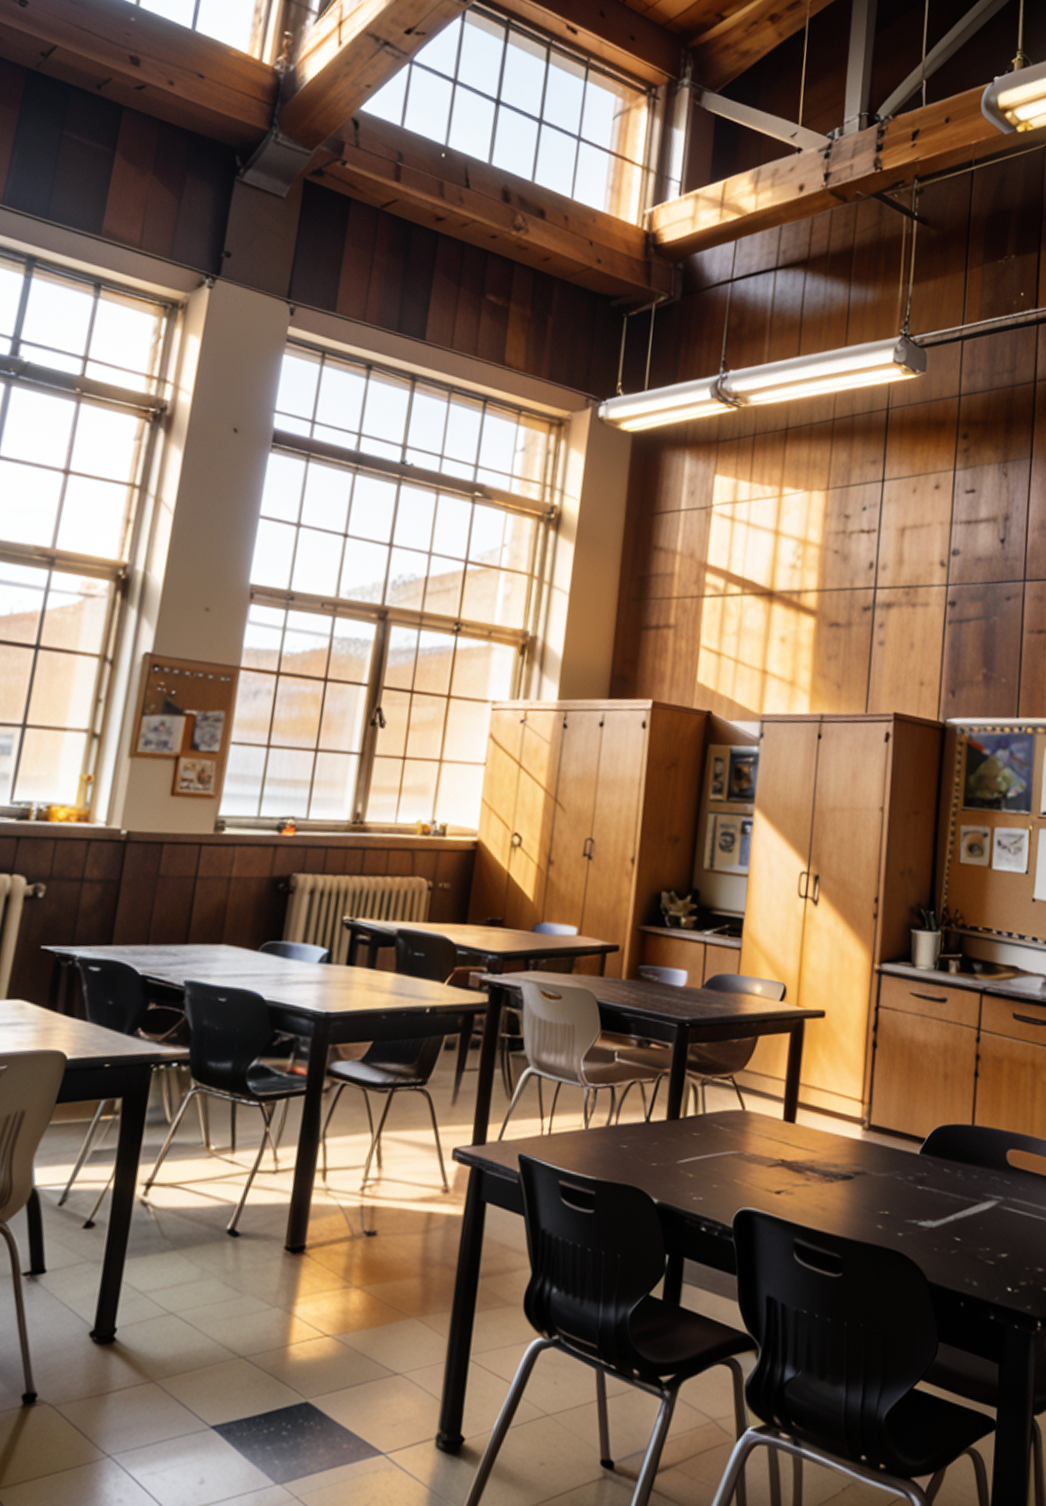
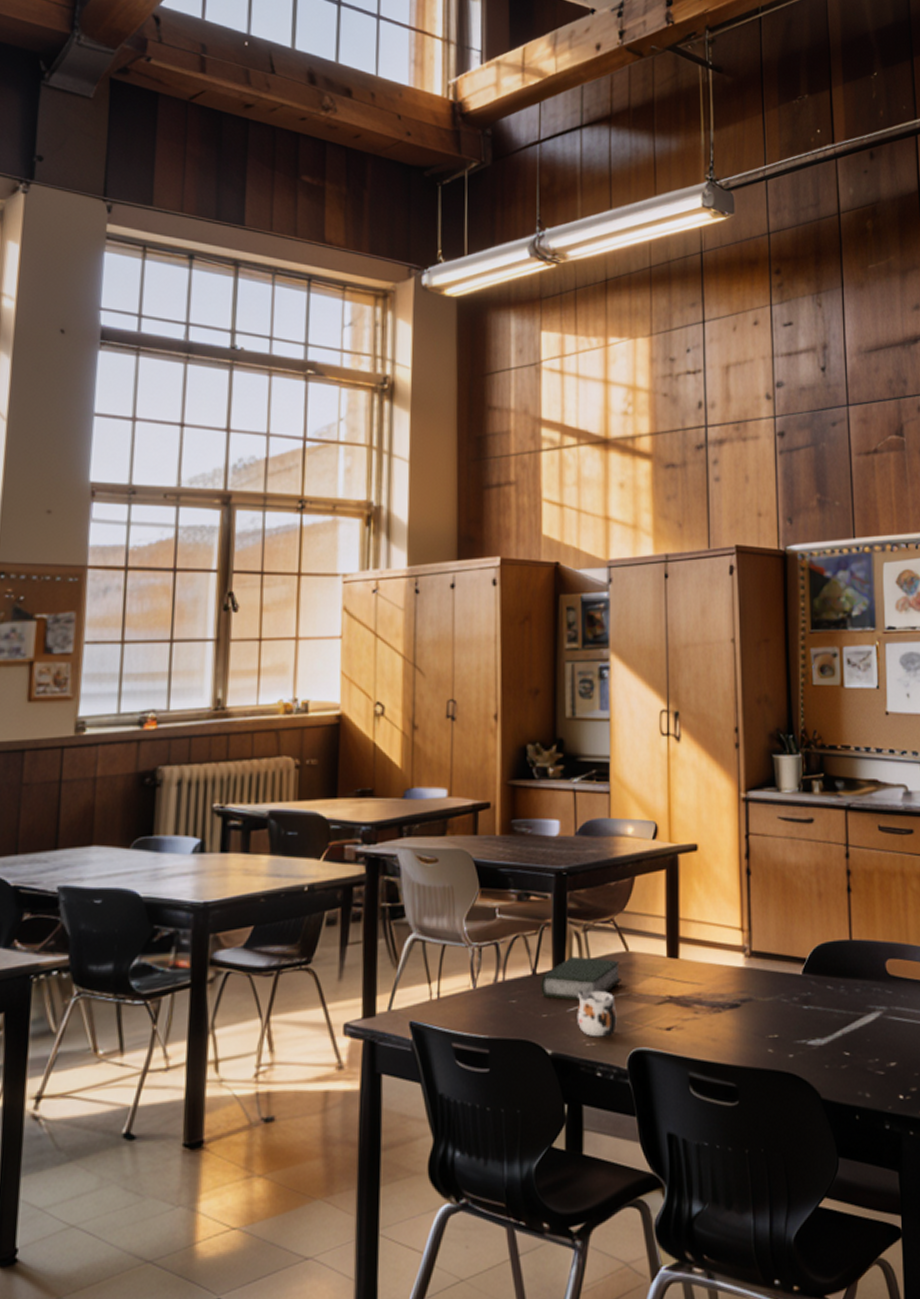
book: none [652,1108,735,1153] -> present [541,955,621,1001]
mug: none [686,1142,728,1193] -> present [577,989,617,1037]

